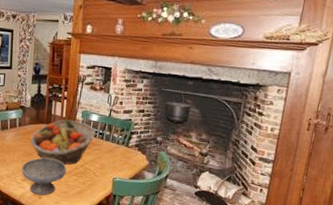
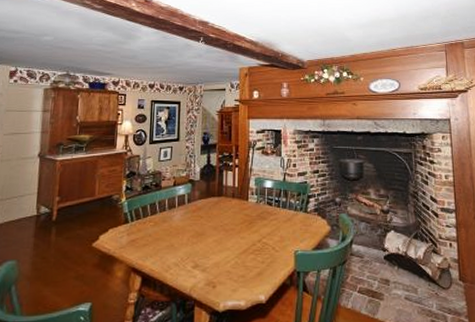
bowl: present [21,158,67,196] -> none [192,237,243,284]
fruit basket: present [30,119,96,165] -> none [201,189,272,242]

